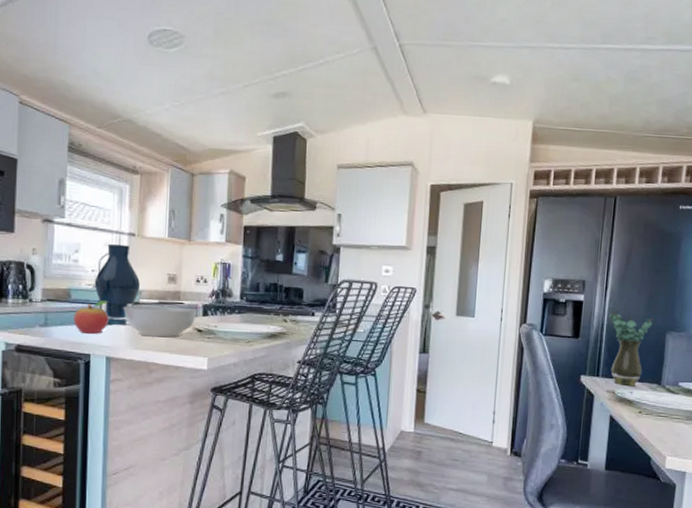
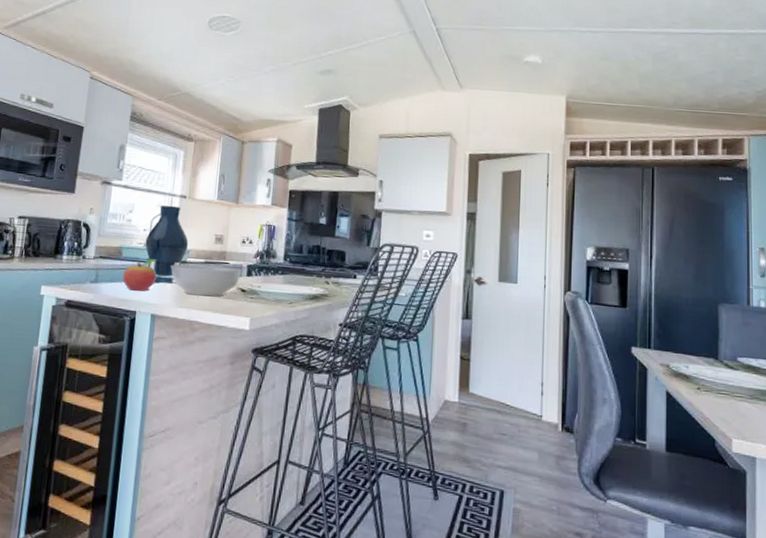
vase: present [609,309,653,387] -> none [656,278,703,361]

